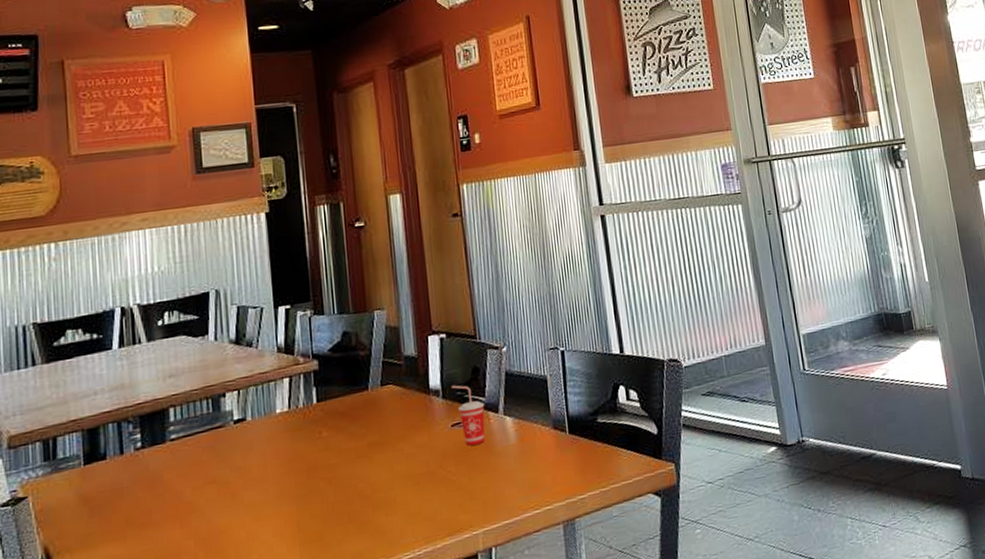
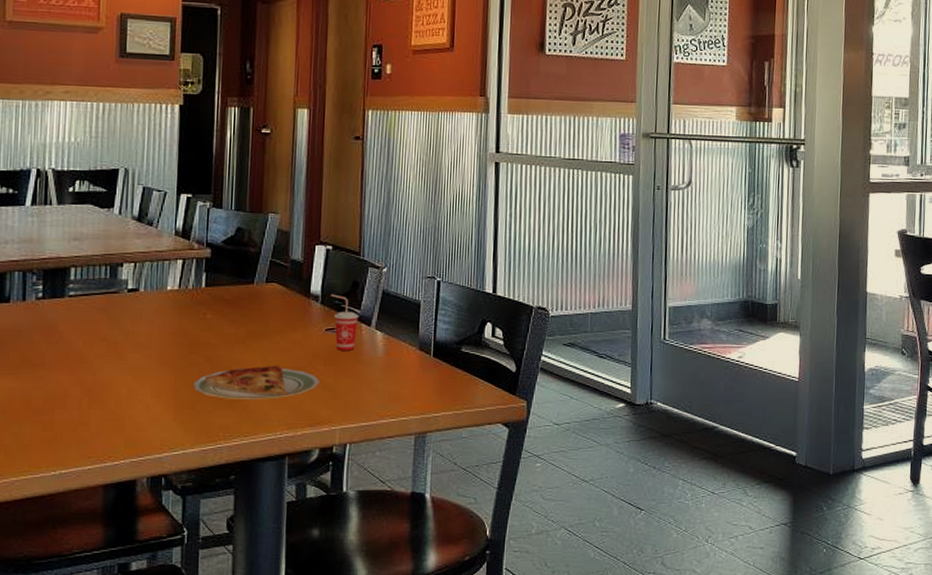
pizza slice: none [317,474,453,523] -> present [193,365,320,399]

